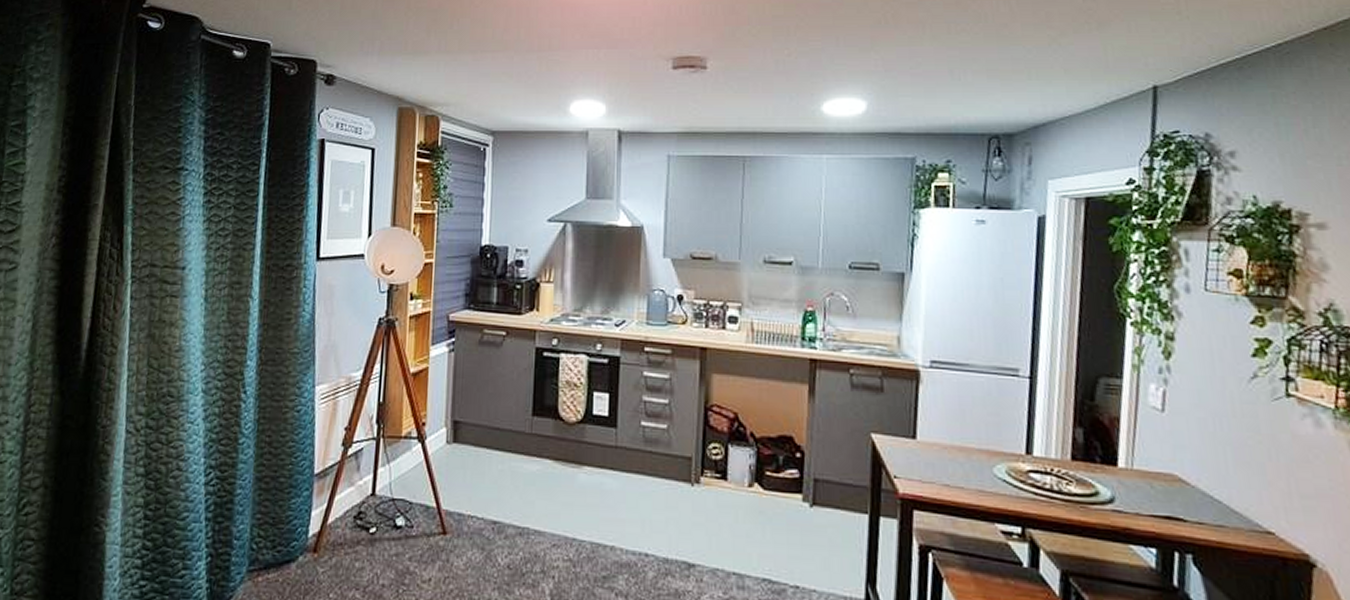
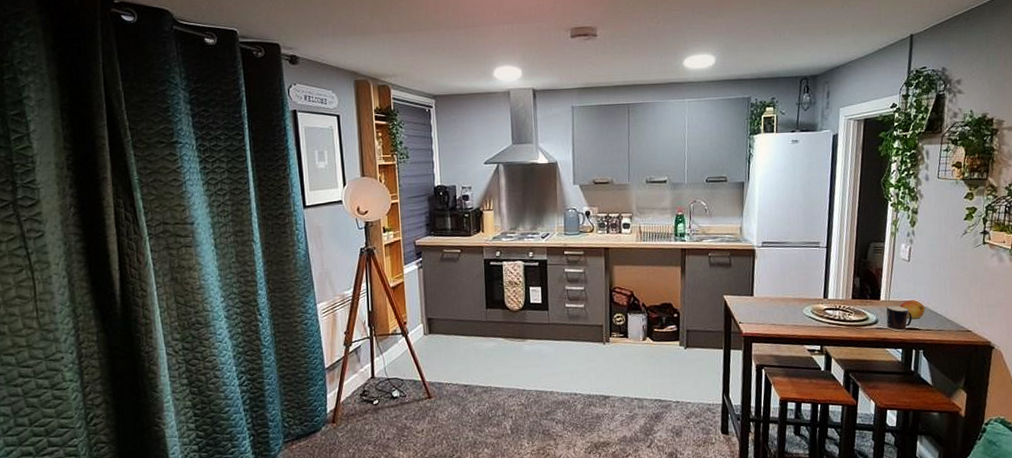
mug: none [1127,476,1172,521] -> present [886,305,913,332]
fruit: none [1149,472,1193,504] -> present [899,300,925,320]

